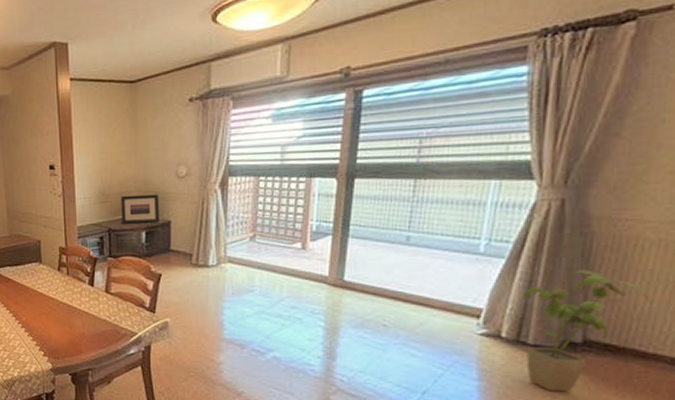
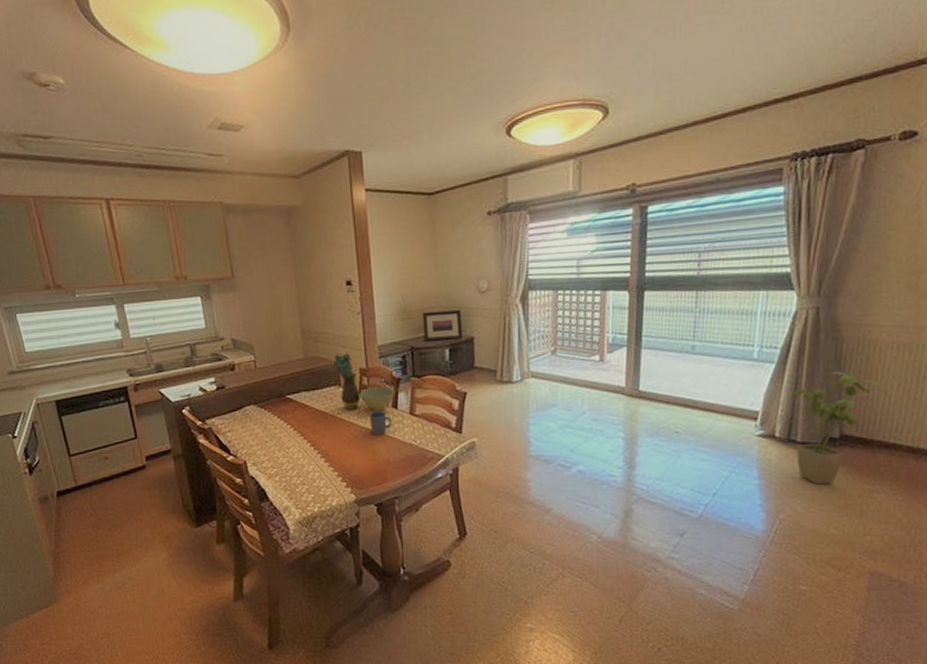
vase: none [35,231,60,285] -> present [333,352,361,410]
bowl: none [58,264,92,288] -> present [359,386,395,411]
mug: none [67,288,88,310] -> present [369,411,392,435]

